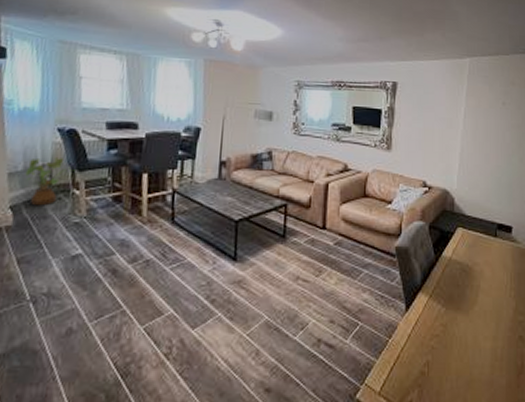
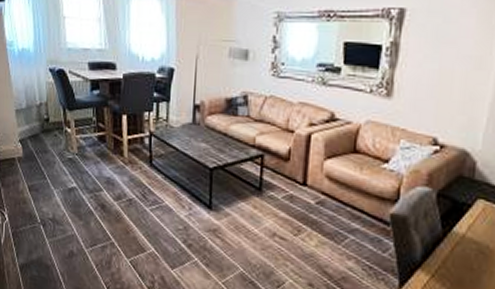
house plant: present [25,158,75,206] -> none [28,97,66,141]

